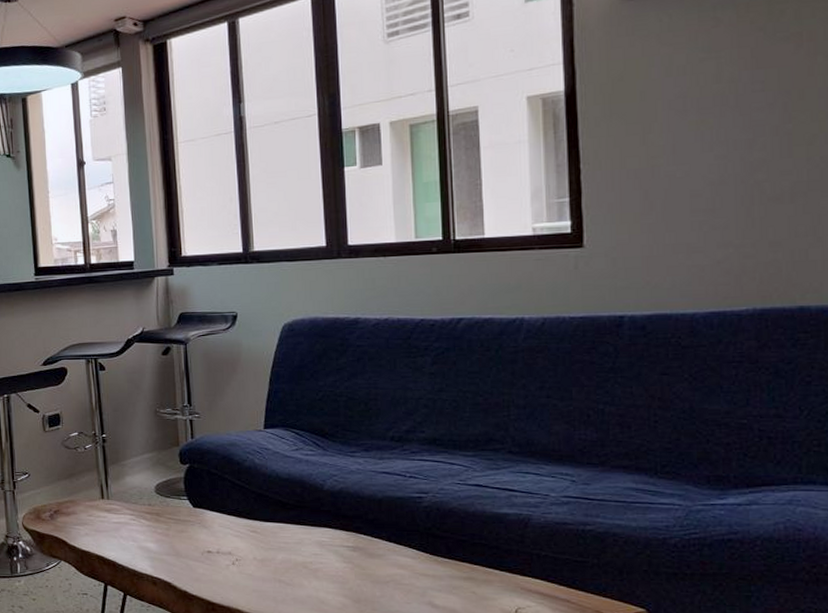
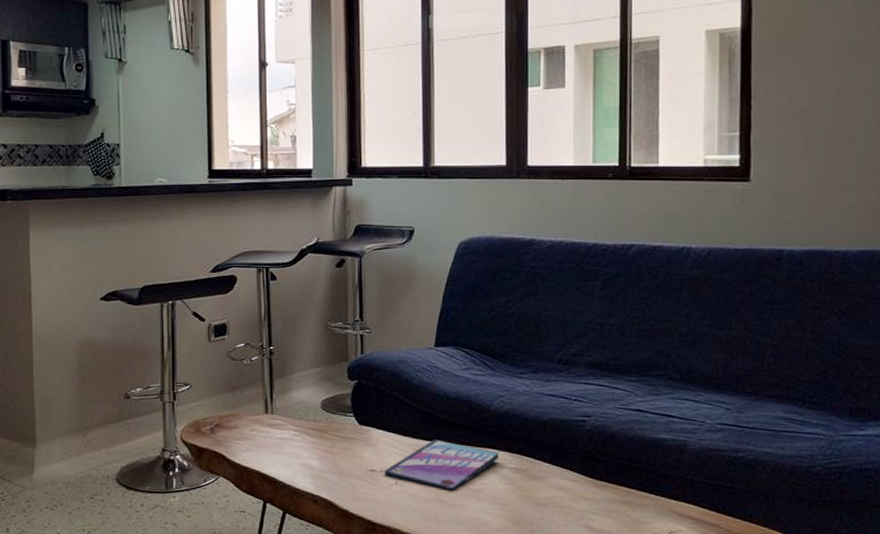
video game case: none [221,520,335,570] -> present [385,439,499,491]

